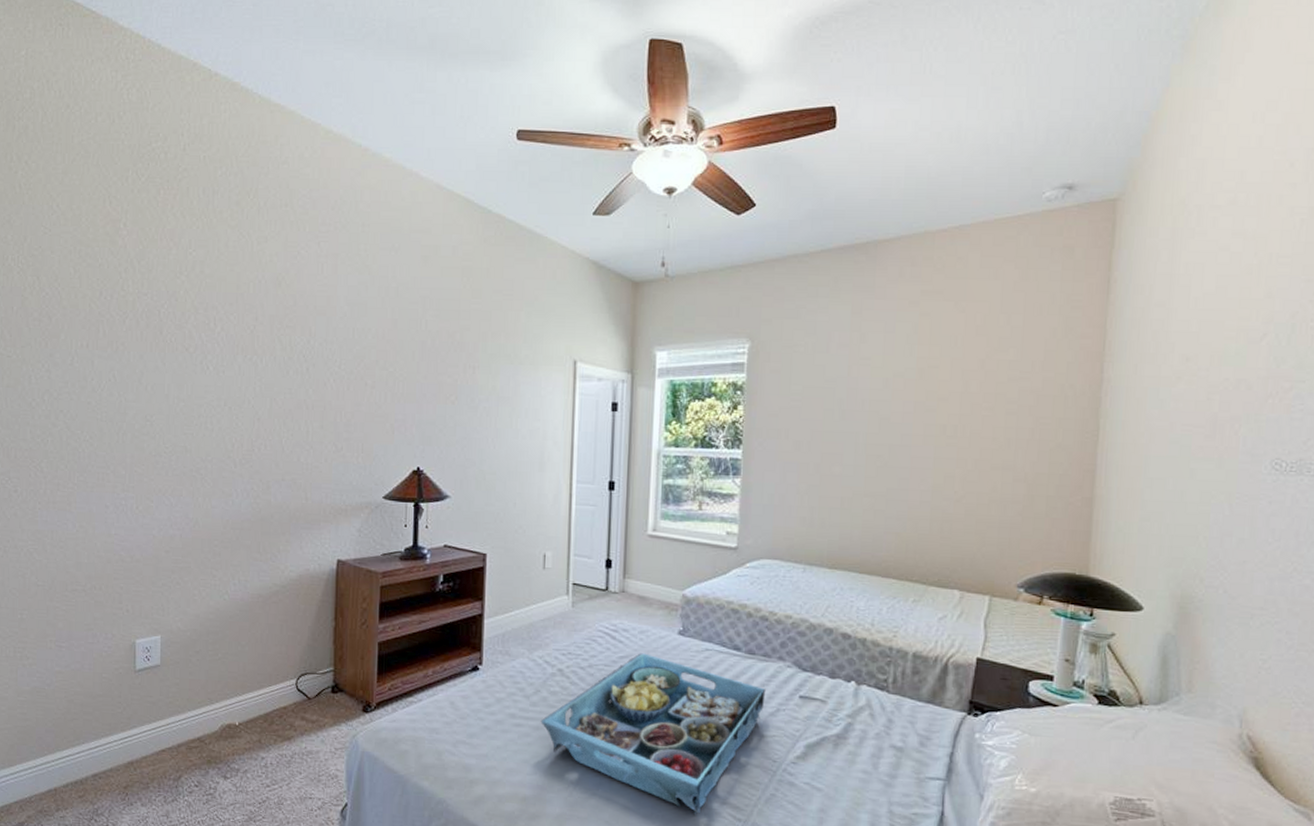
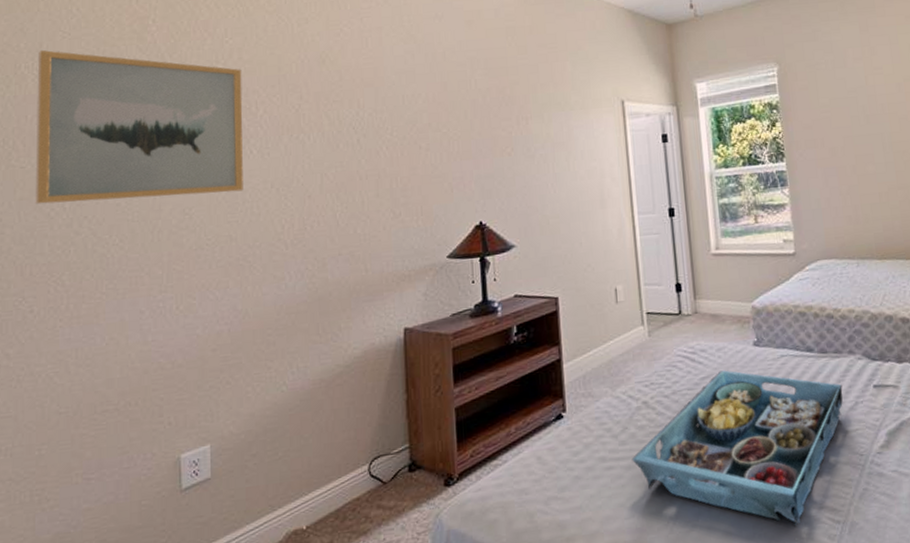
wall art: none [19,243,203,405] -> present [35,49,243,205]

